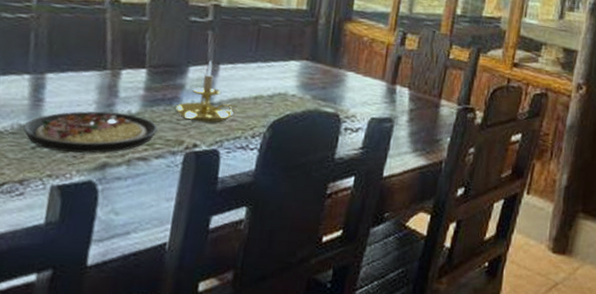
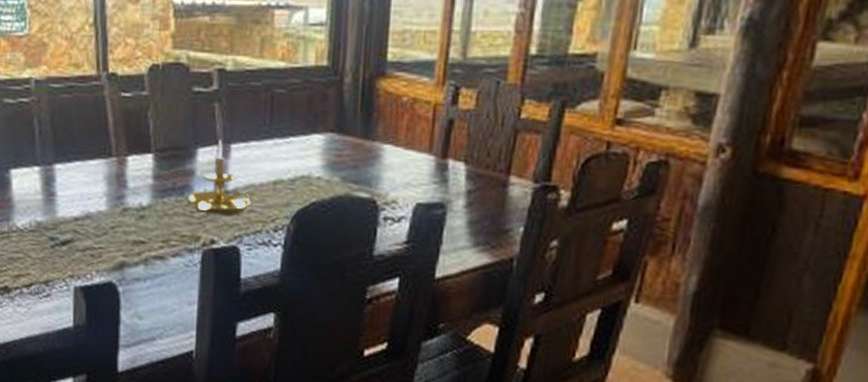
plate: present [23,111,158,154] -> none [41,204,171,253]

